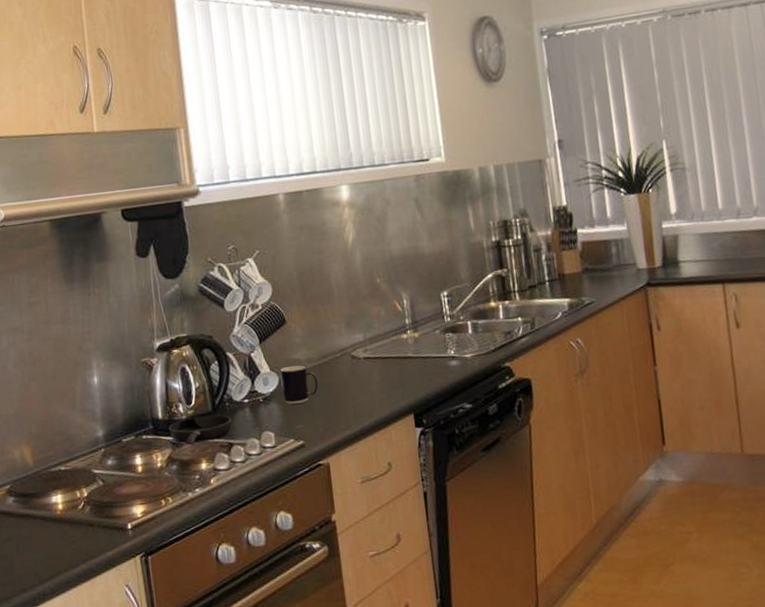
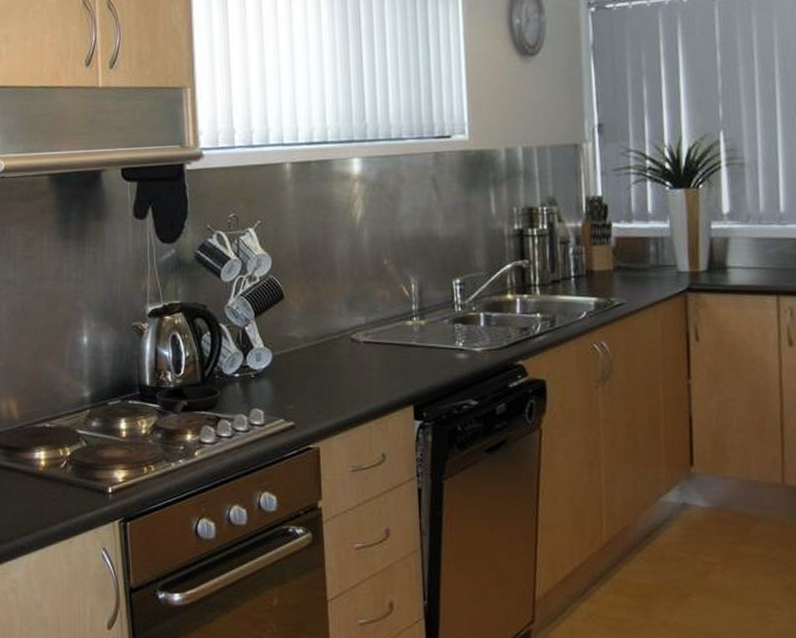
mug: present [278,364,319,405] -> none [273,343,314,383]

